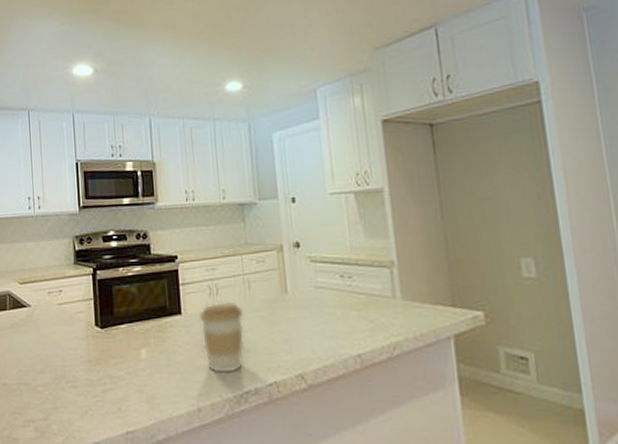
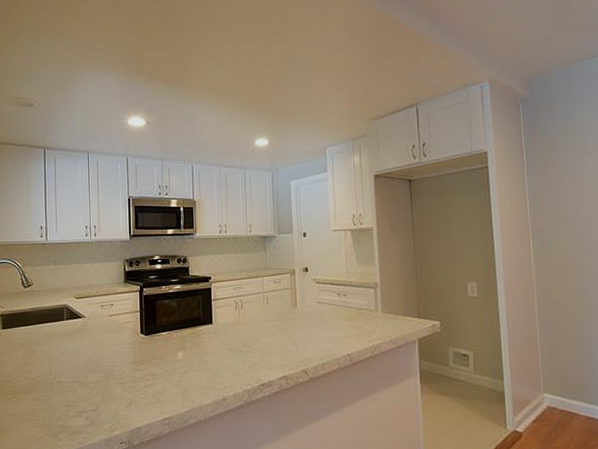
coffee cup: present [199,303,244,373] -> none [227,315,262,370]

